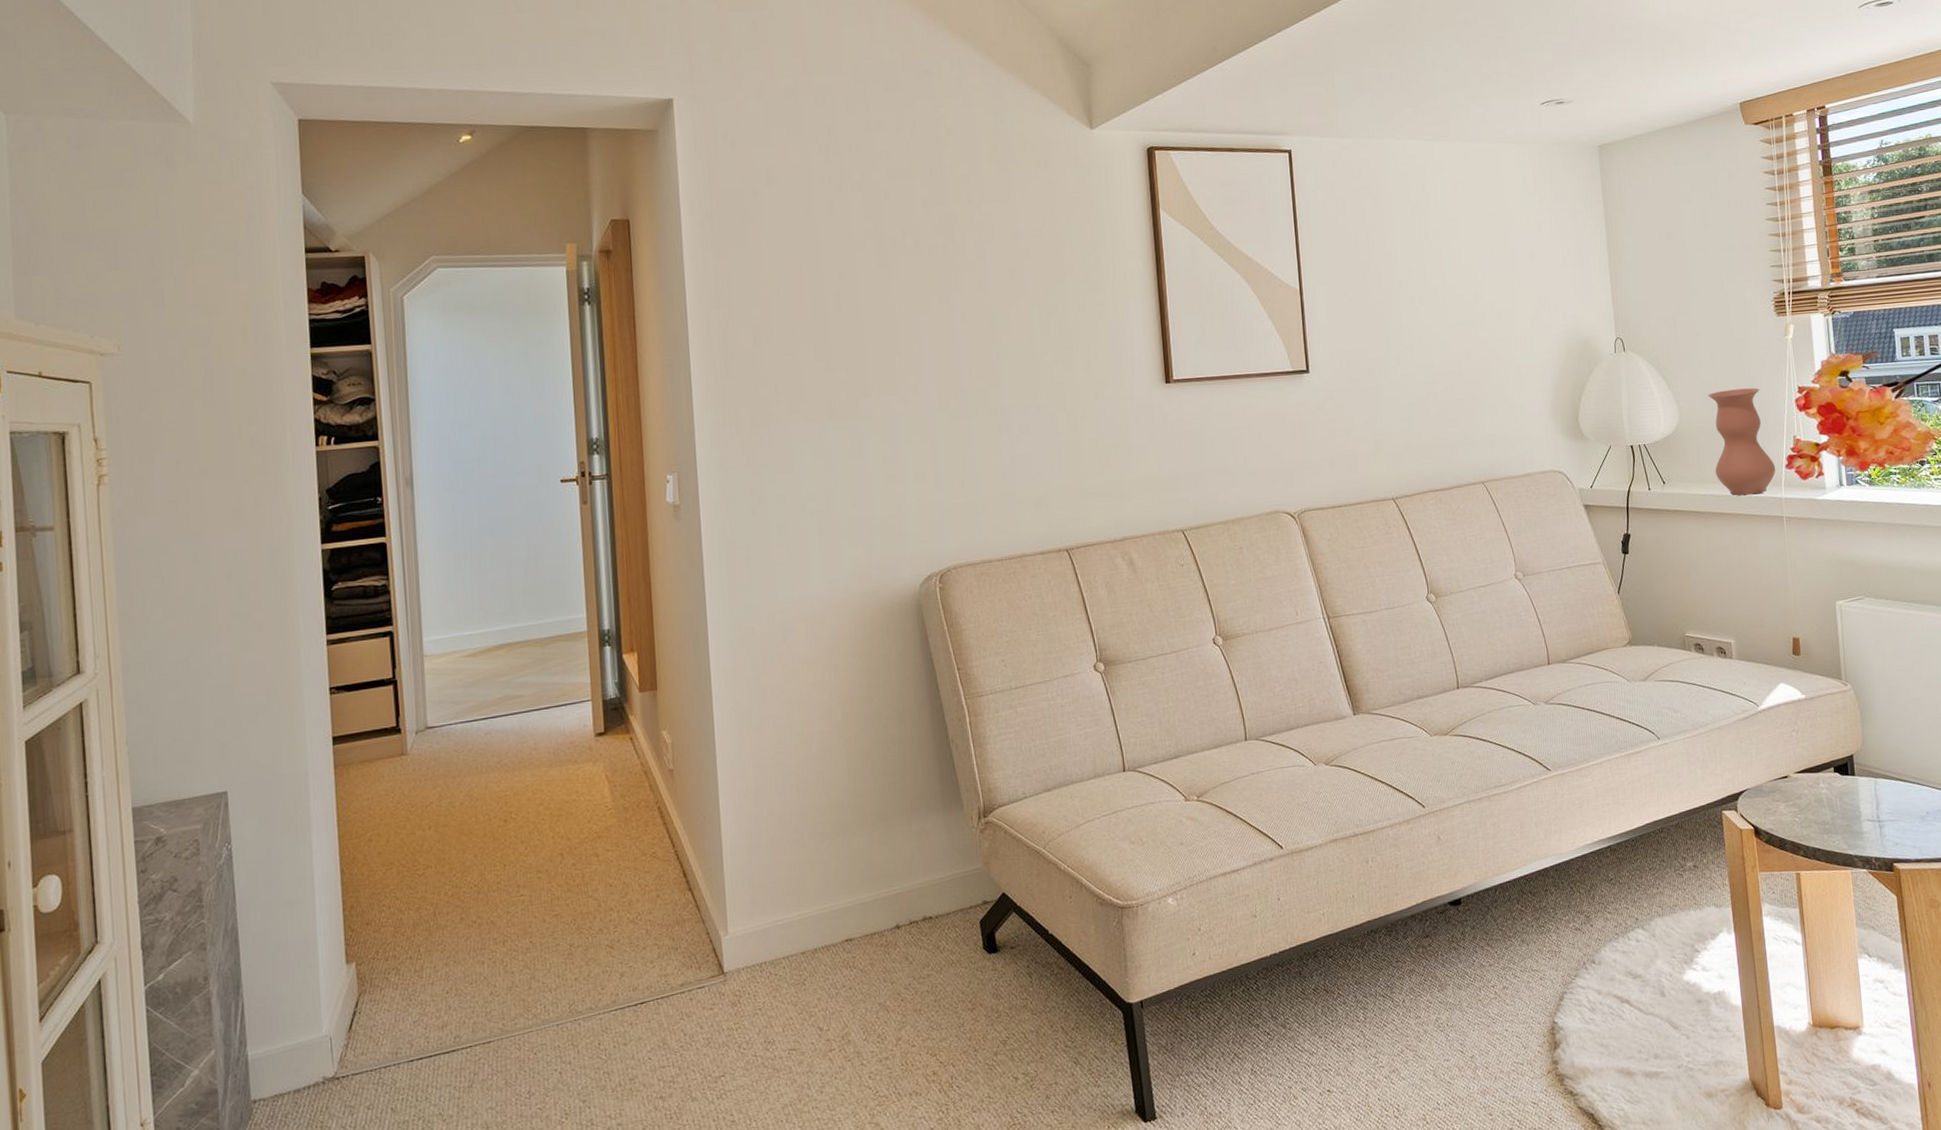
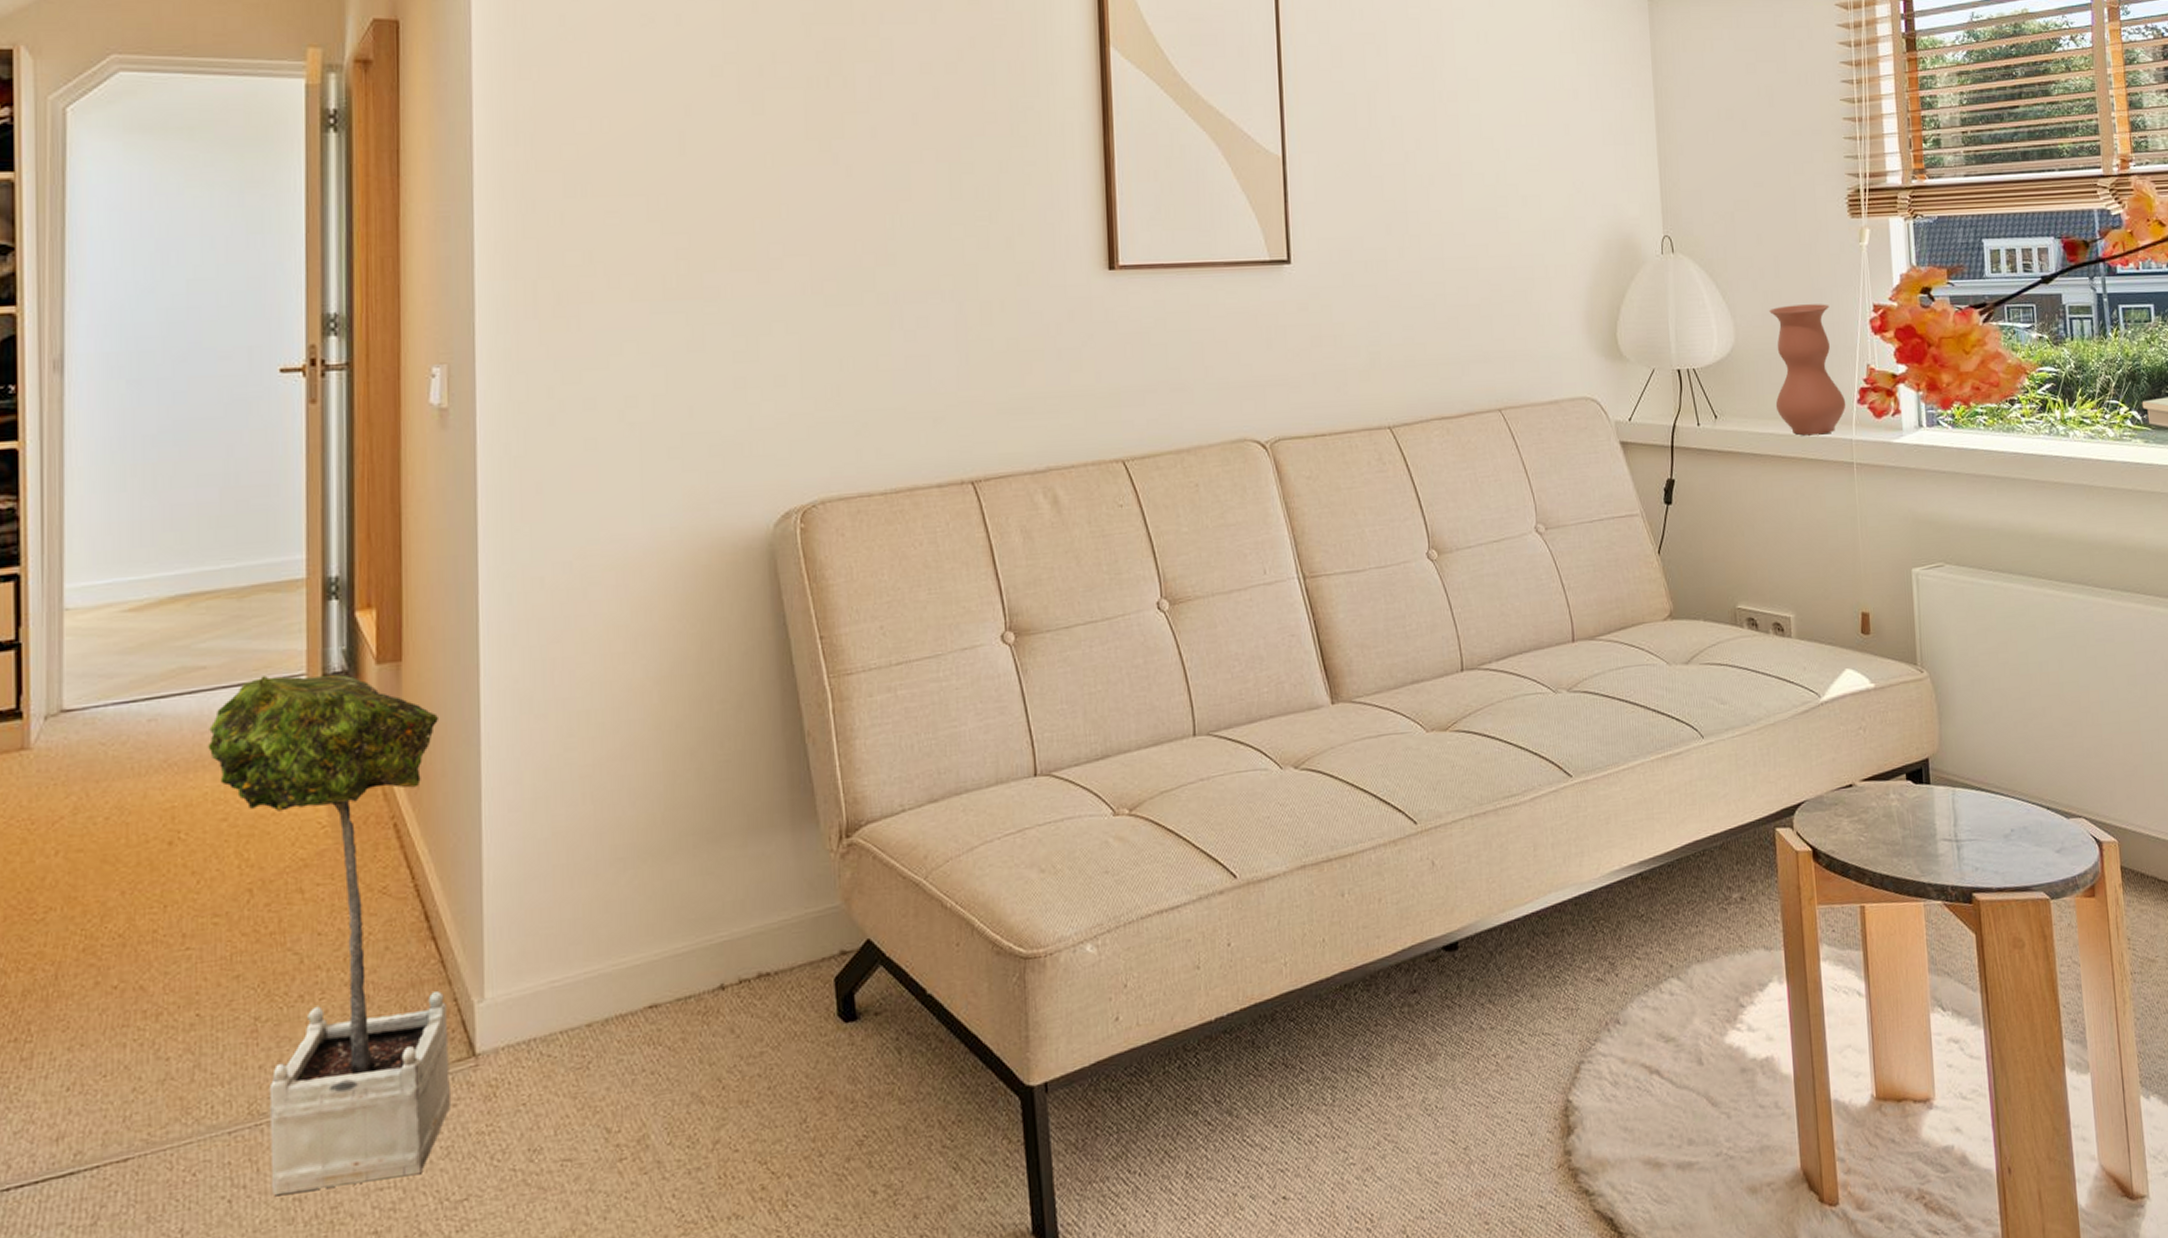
potted tree: none [527,699,710,1069] -> present [208,674,452,1195]

